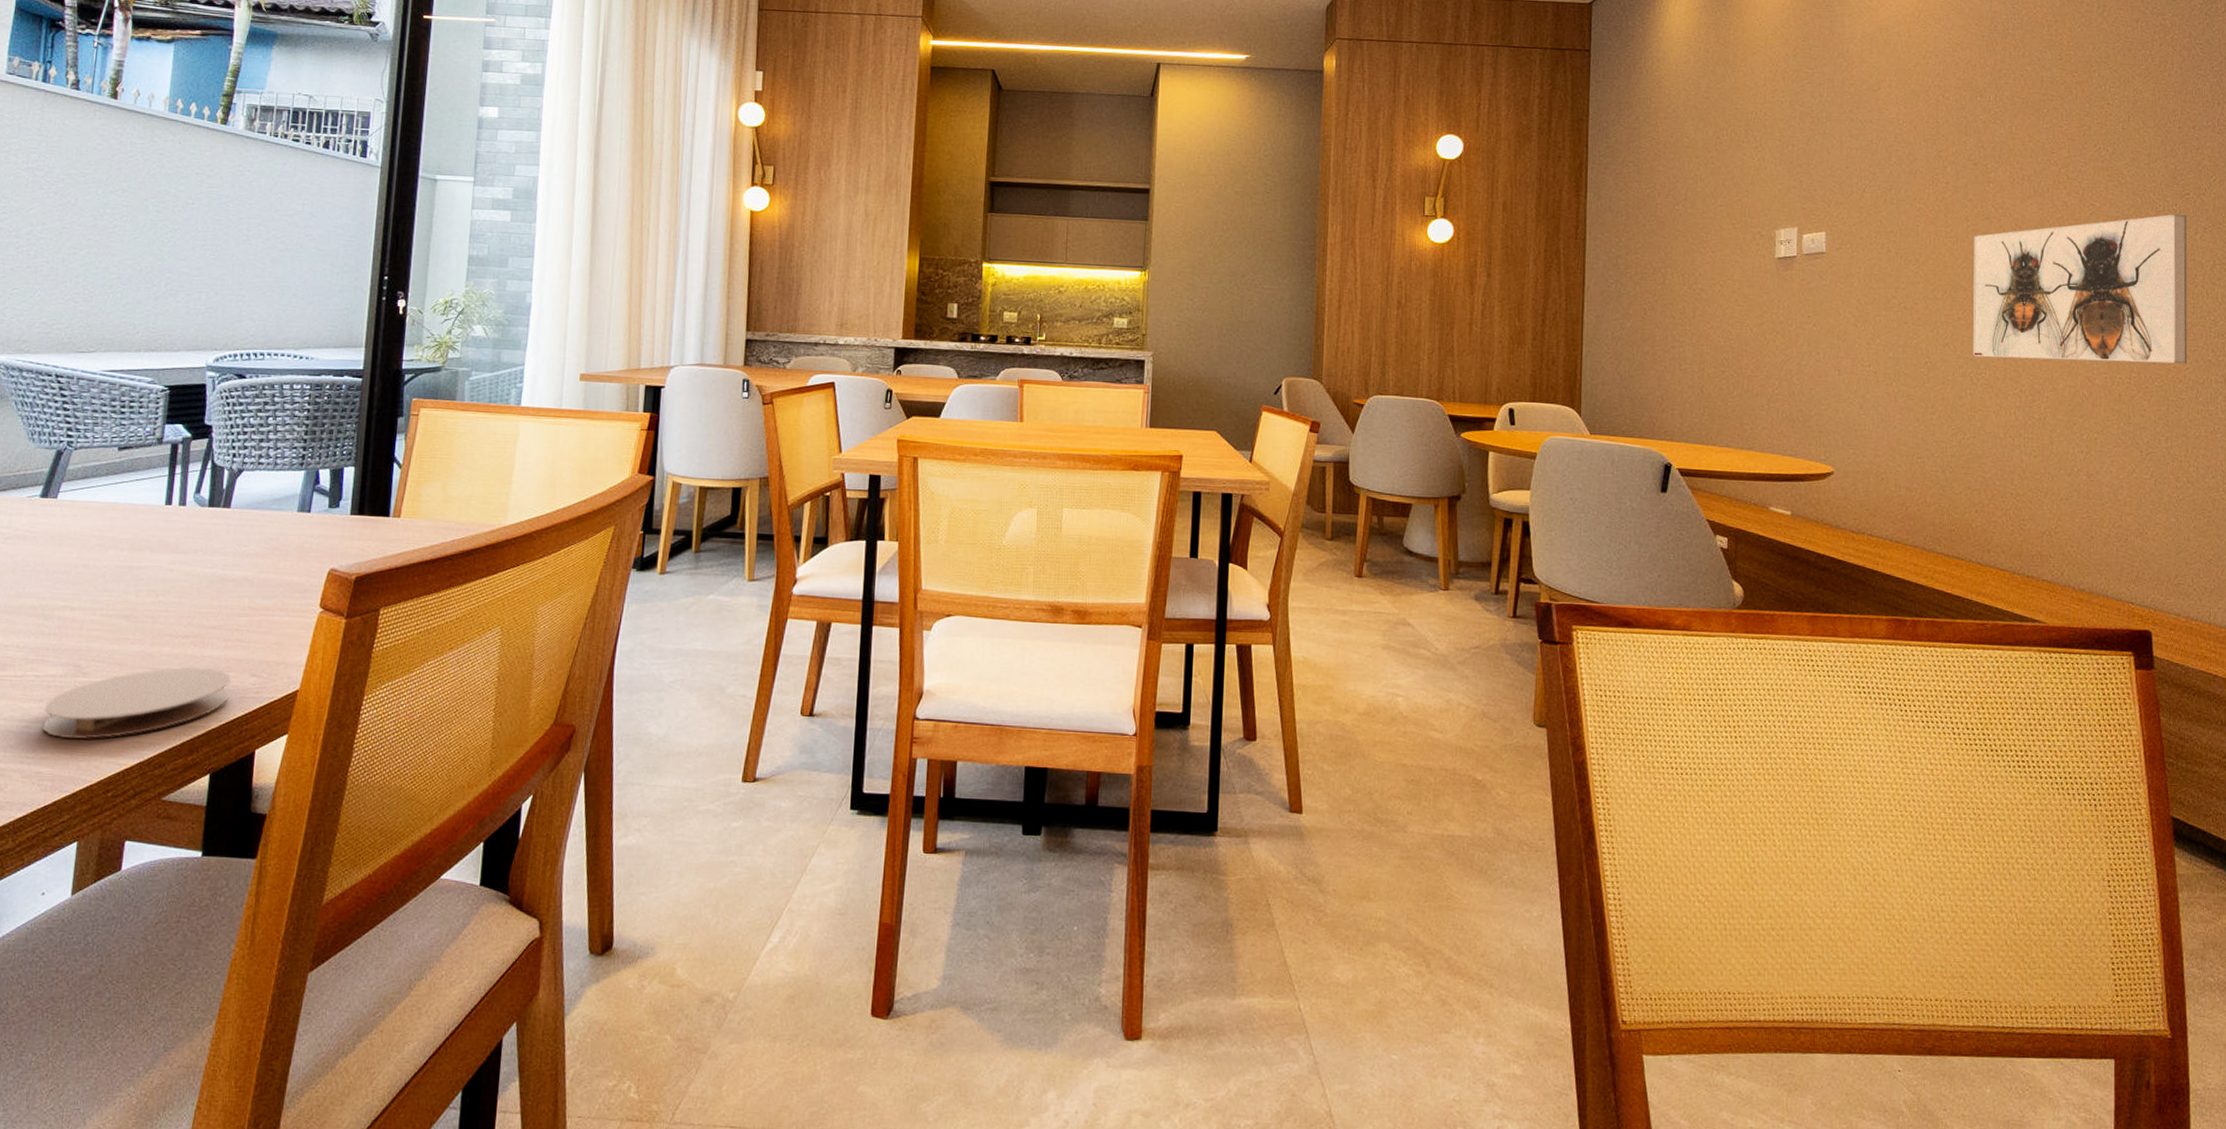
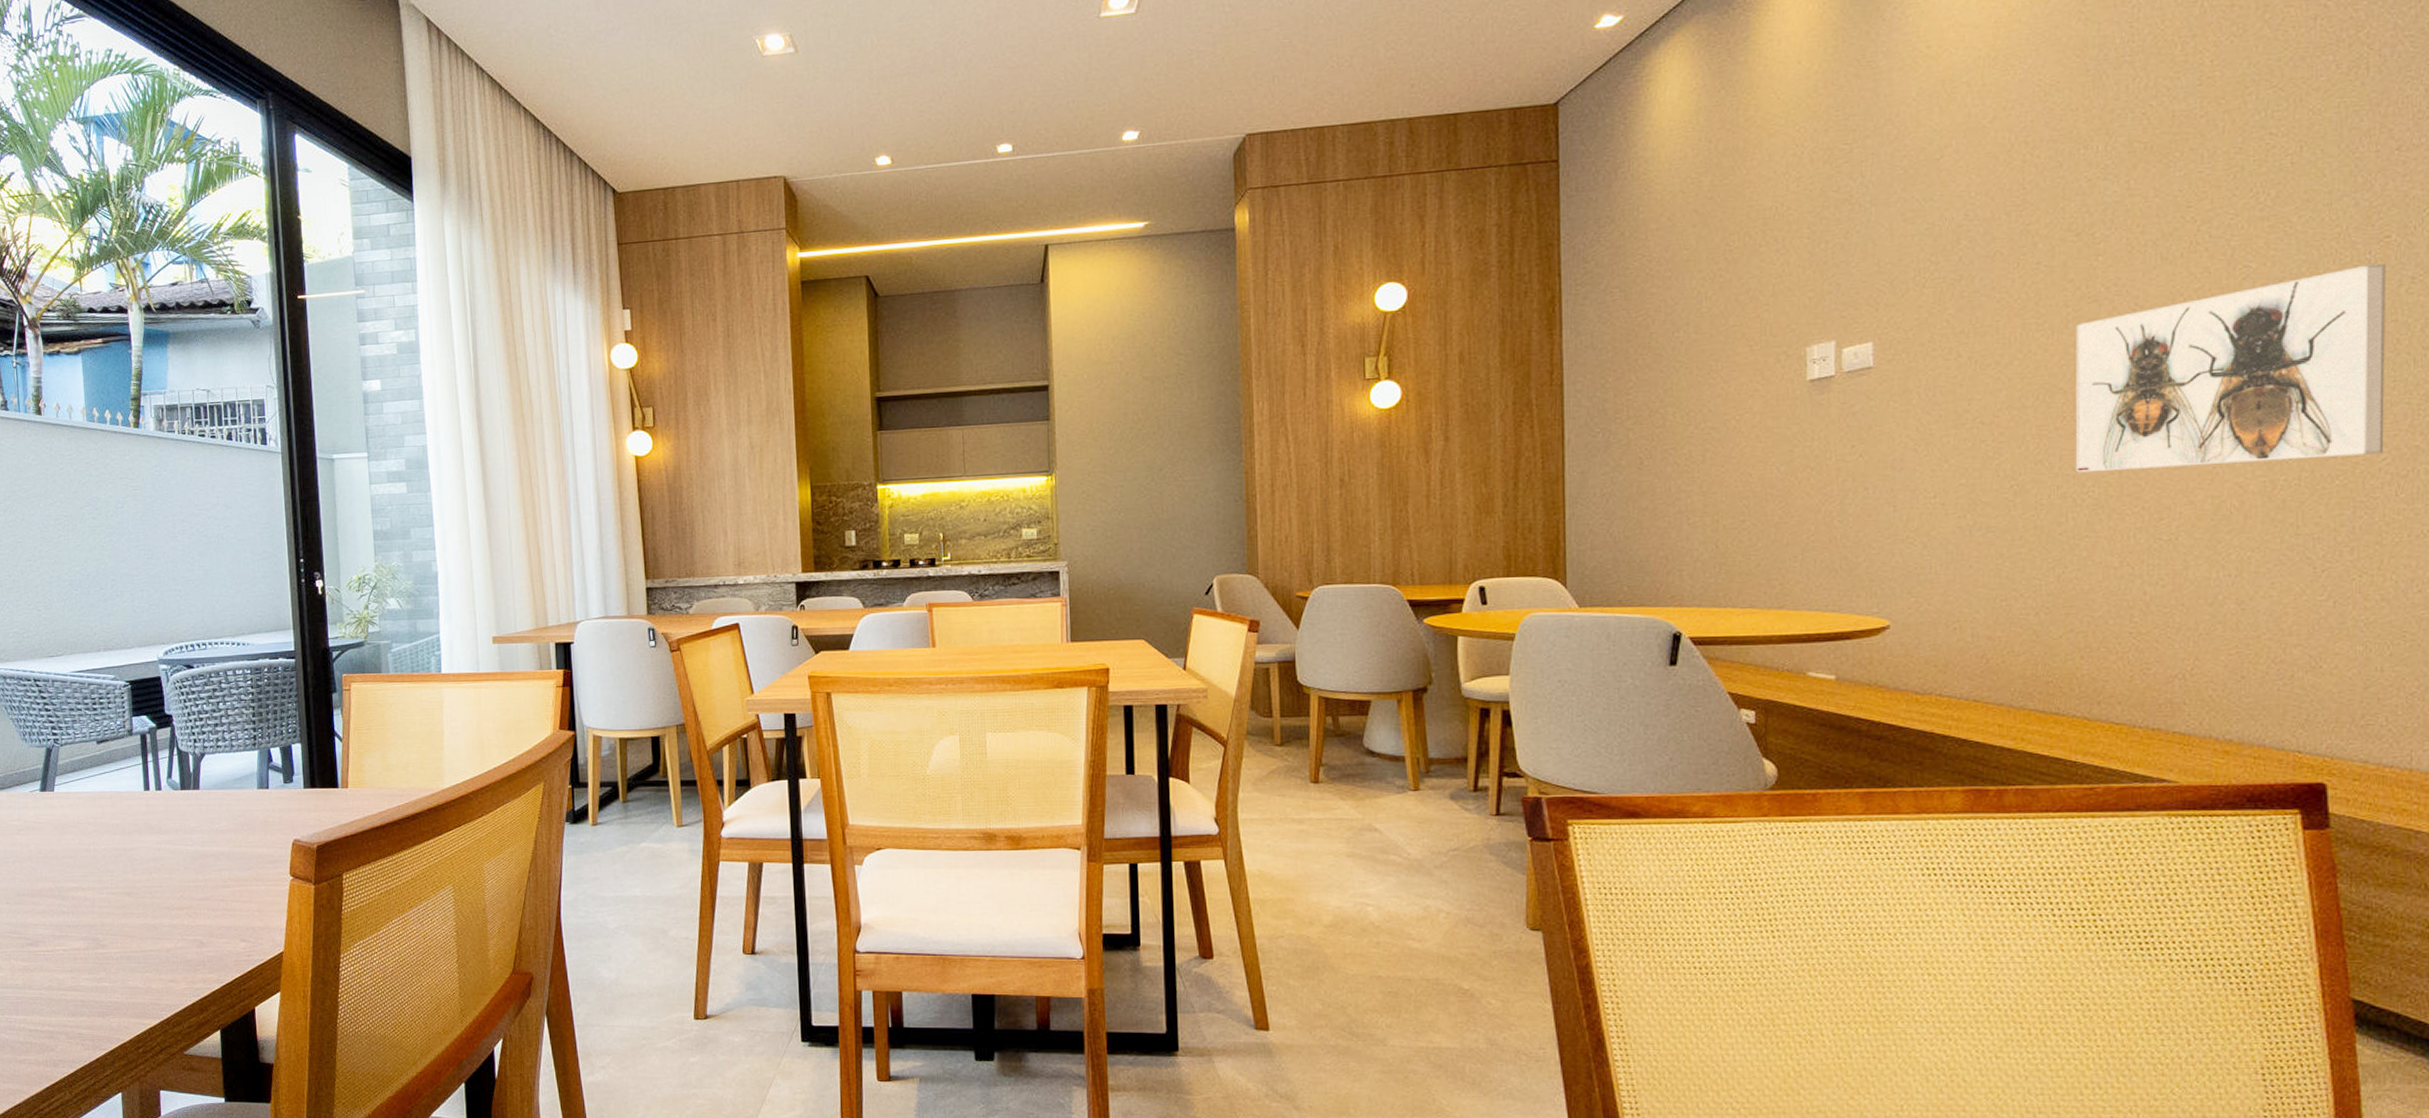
coaster: present [42,667,231,740] -> none [75,936,226,1004]

